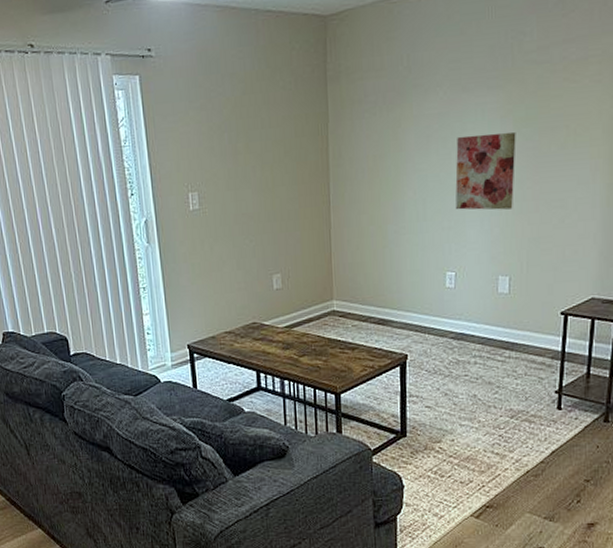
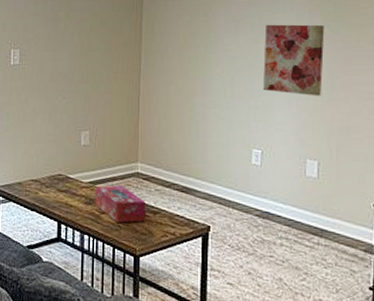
tissue box: none [291,326,344,364] -> present [95,185,146,223]

